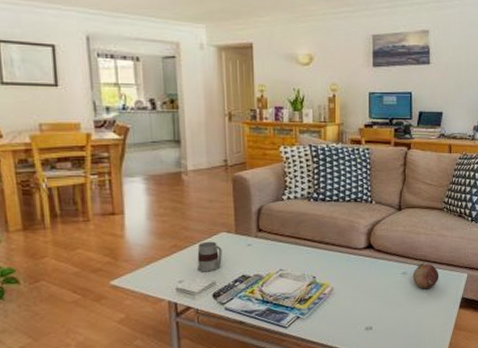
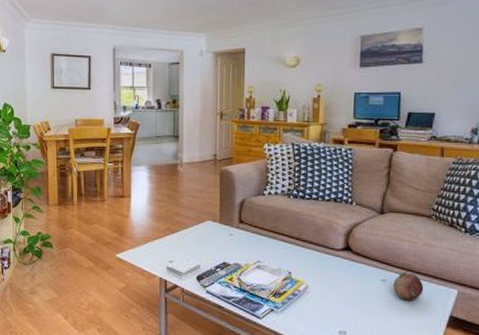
mug: present [196,241,222,272] -> none [184,227,207,256]

